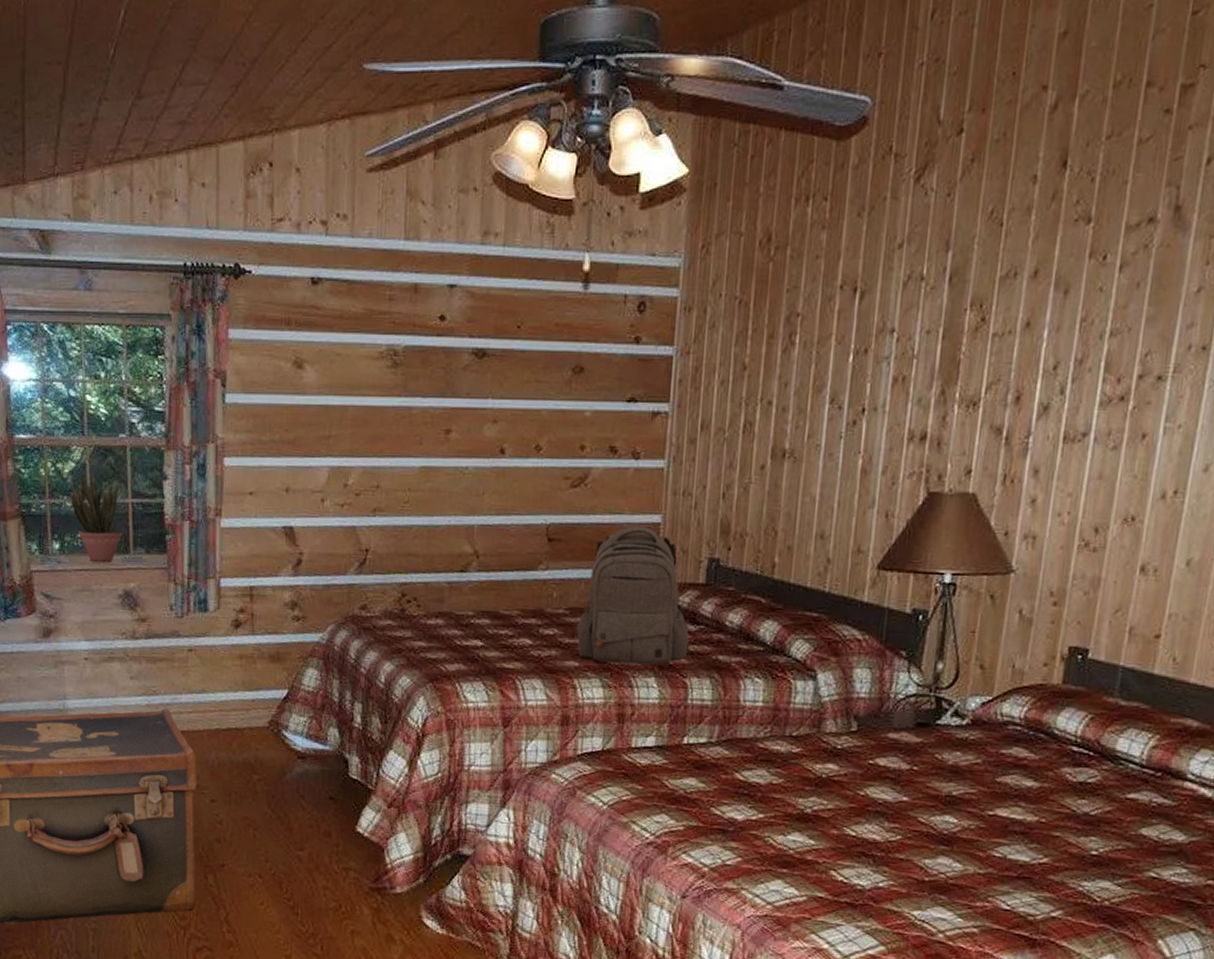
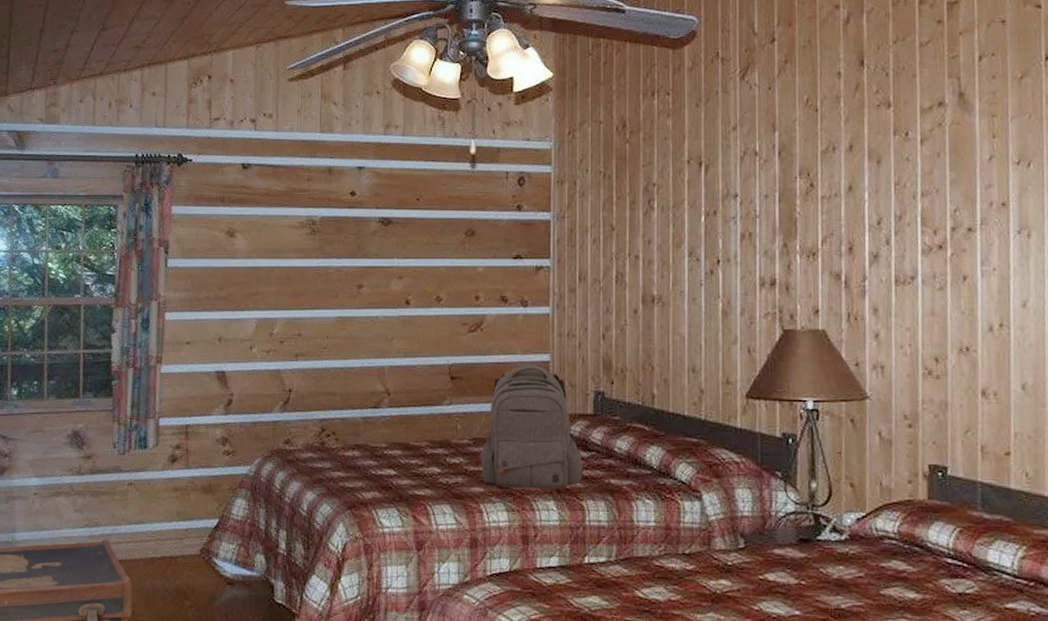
potted plant: present [68,472,123,564] -> none [29,328,74,407]

